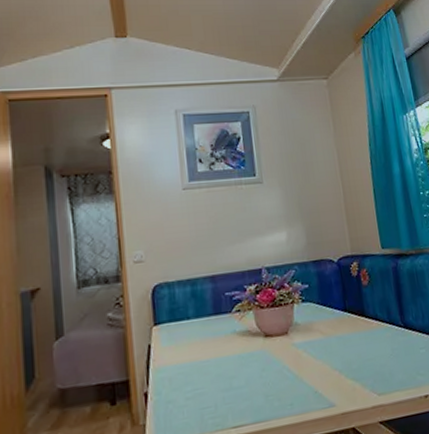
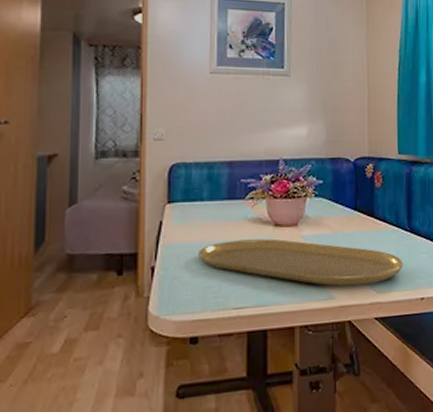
placemat: none [190,349,402,394] -> present [198,238,404,287]

